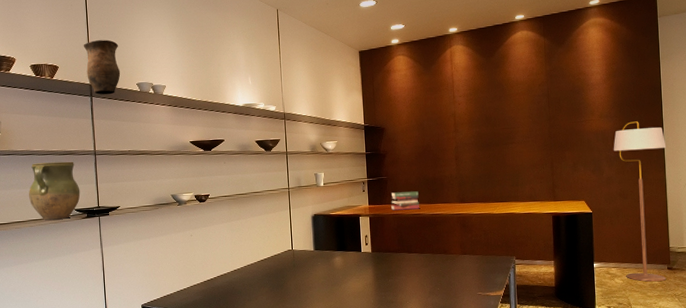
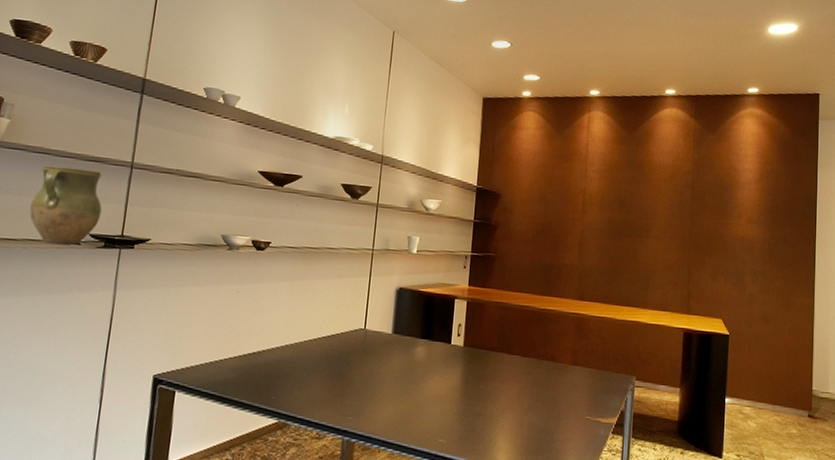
ceramic vessel: present [83,39,121,95] -> none [141,25,191,96]
books: present [391,190,419,211] -> none [495,273,531,300]
floor lamp: present [613,121,667,282] -> none [759,233,818,432]

